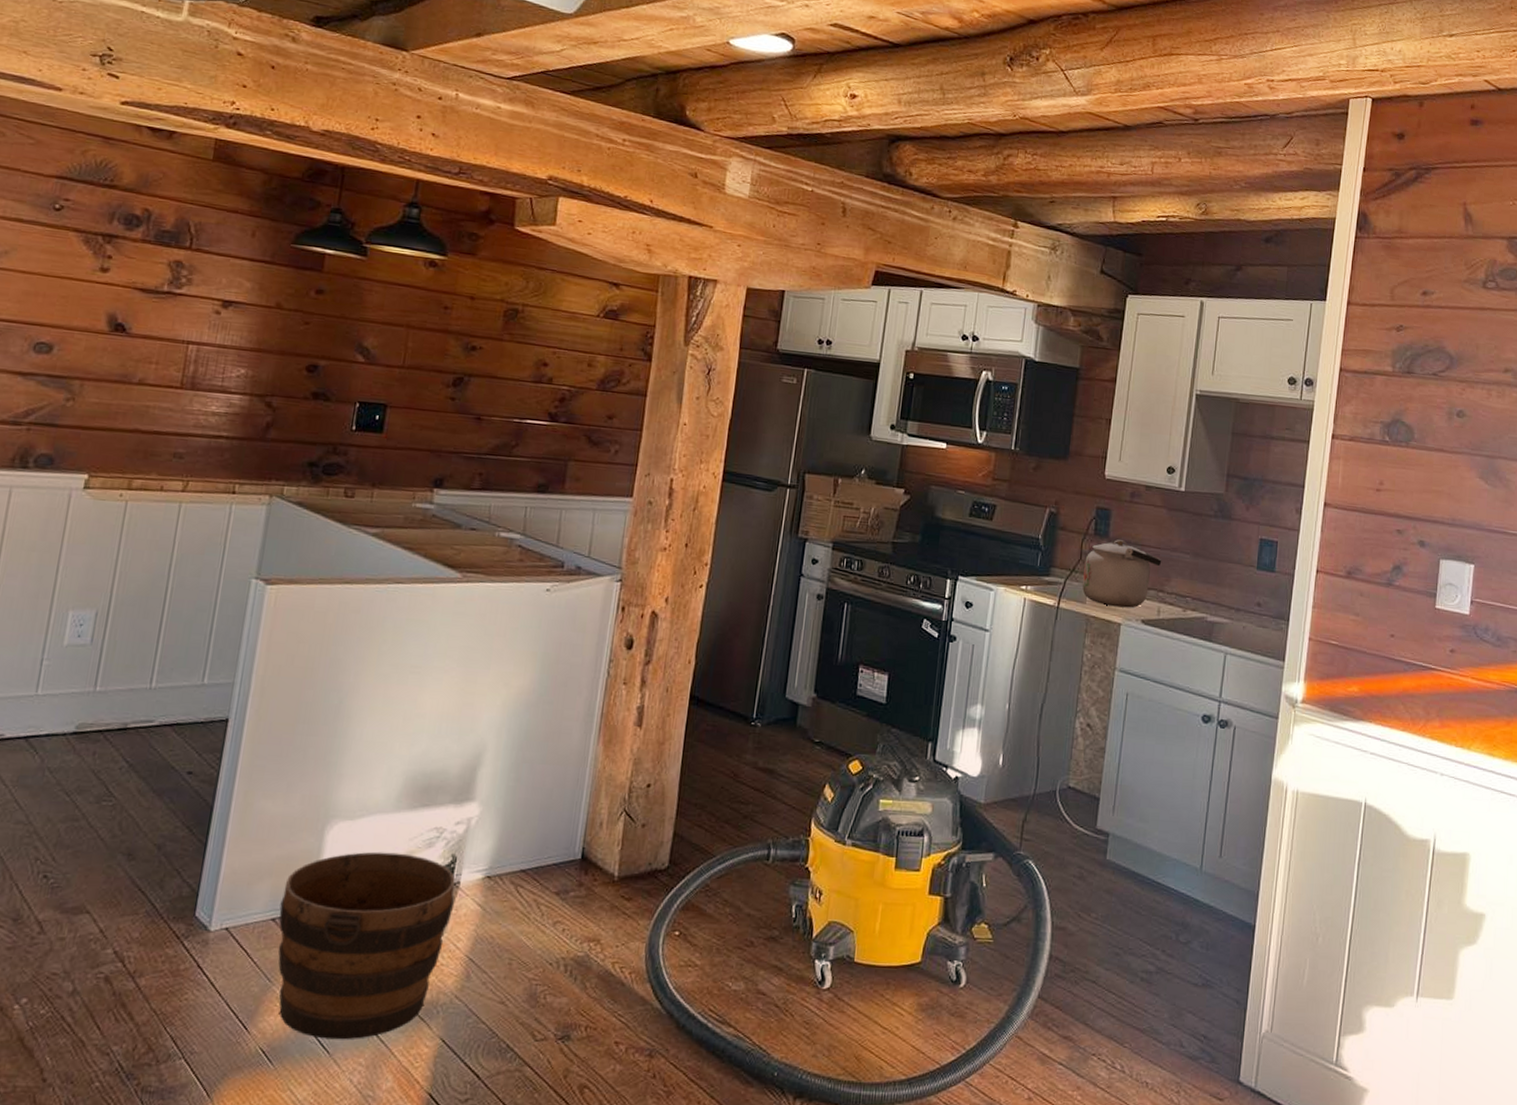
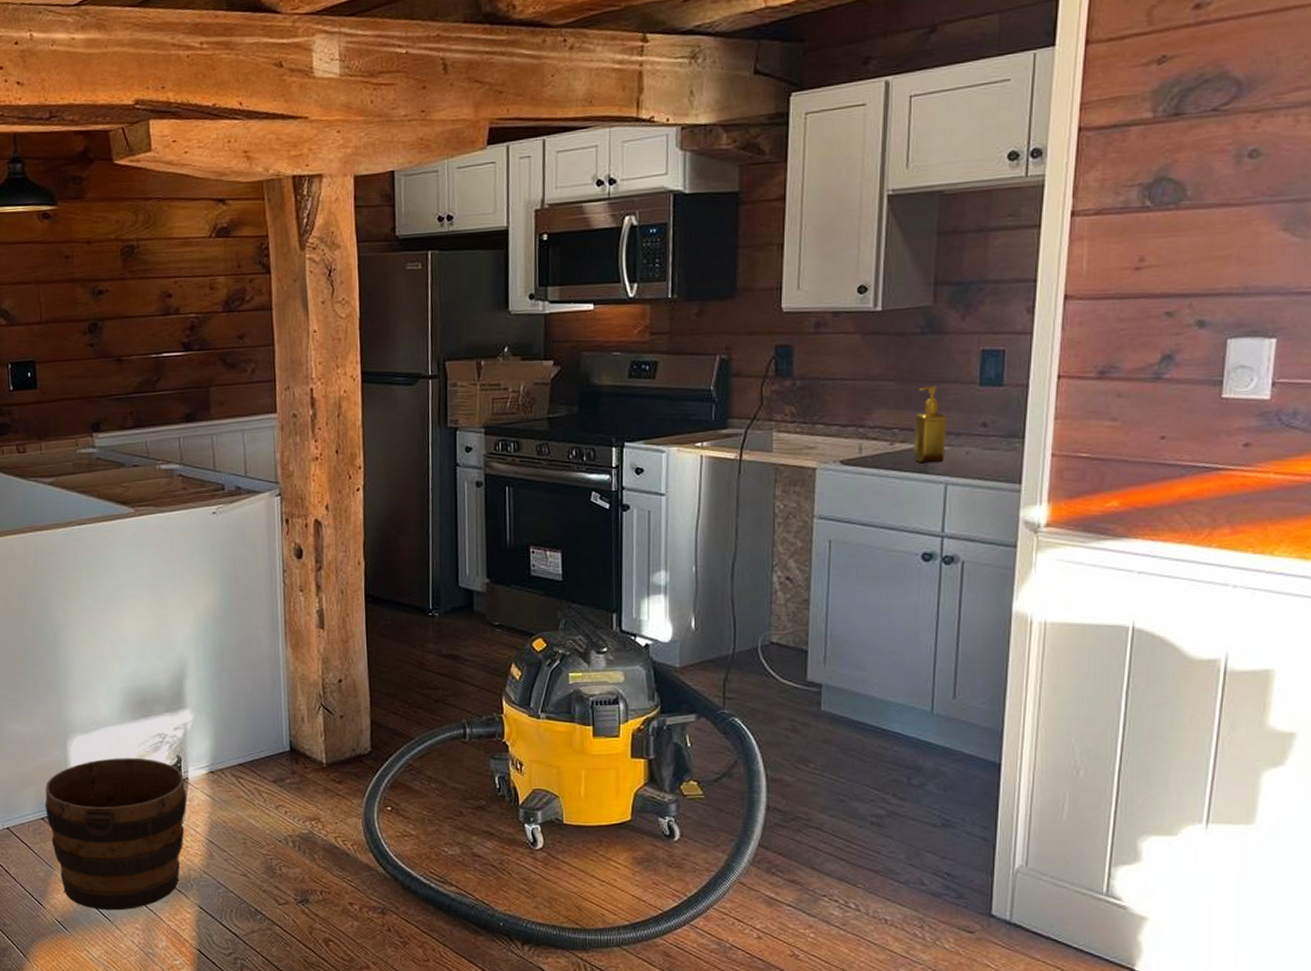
kettle: present [1082,539,1162,608] -> none [766,377,860,451]
soap dispenser: none [1200,563,1230,634] -> present [912,386,946,464]

